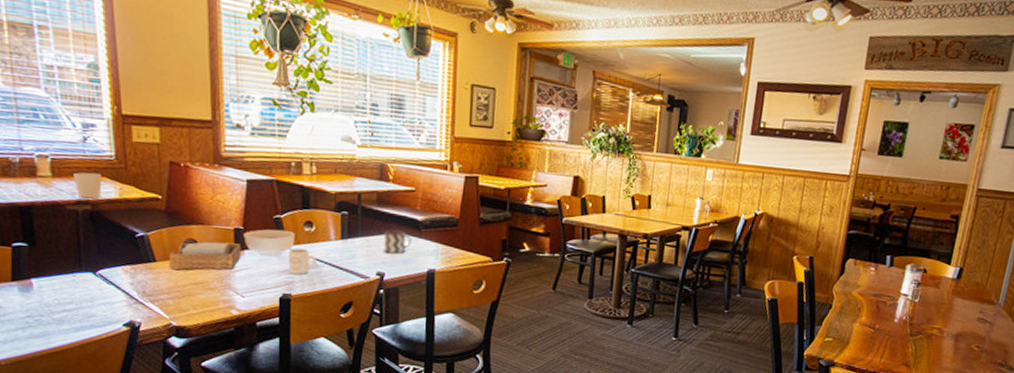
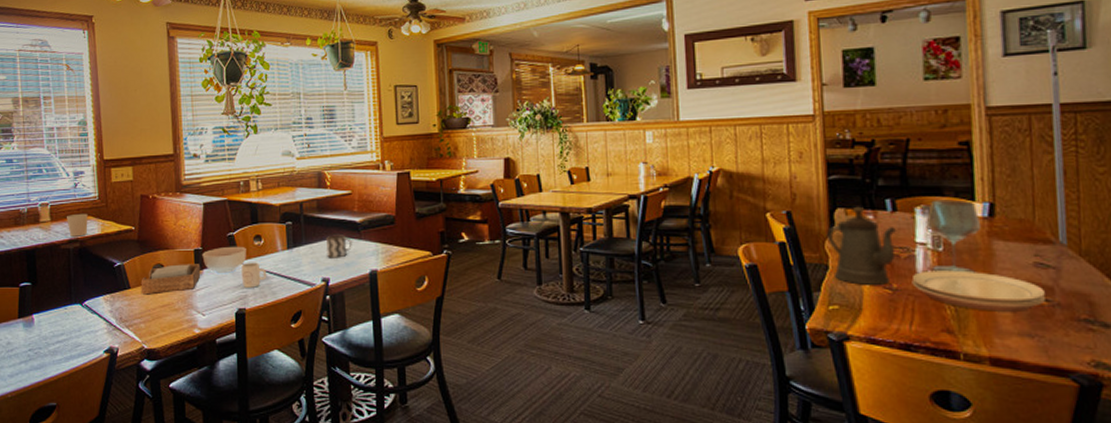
coffee pot: none [835,258,890,325] -> present [826,206,897,285]
plate: none [890,316,979,354] -> present [911,270,1045,312]
wine glass: none [907,260,950,322] -> present [926,199,982,273]

